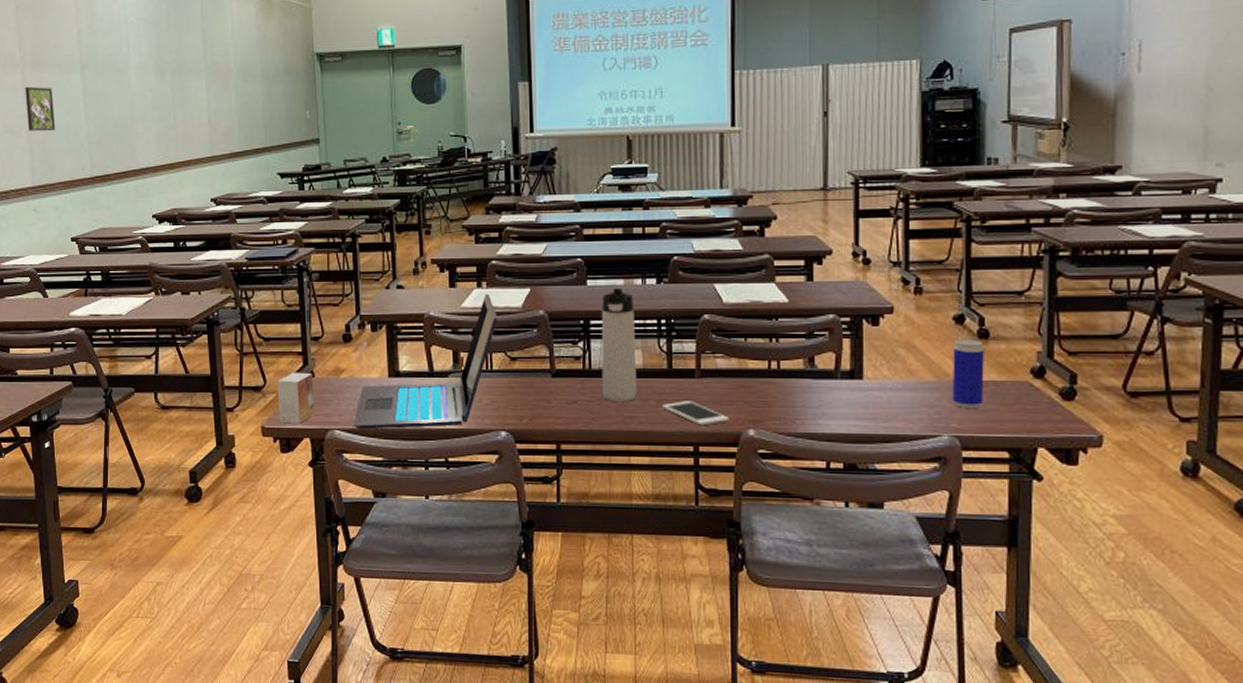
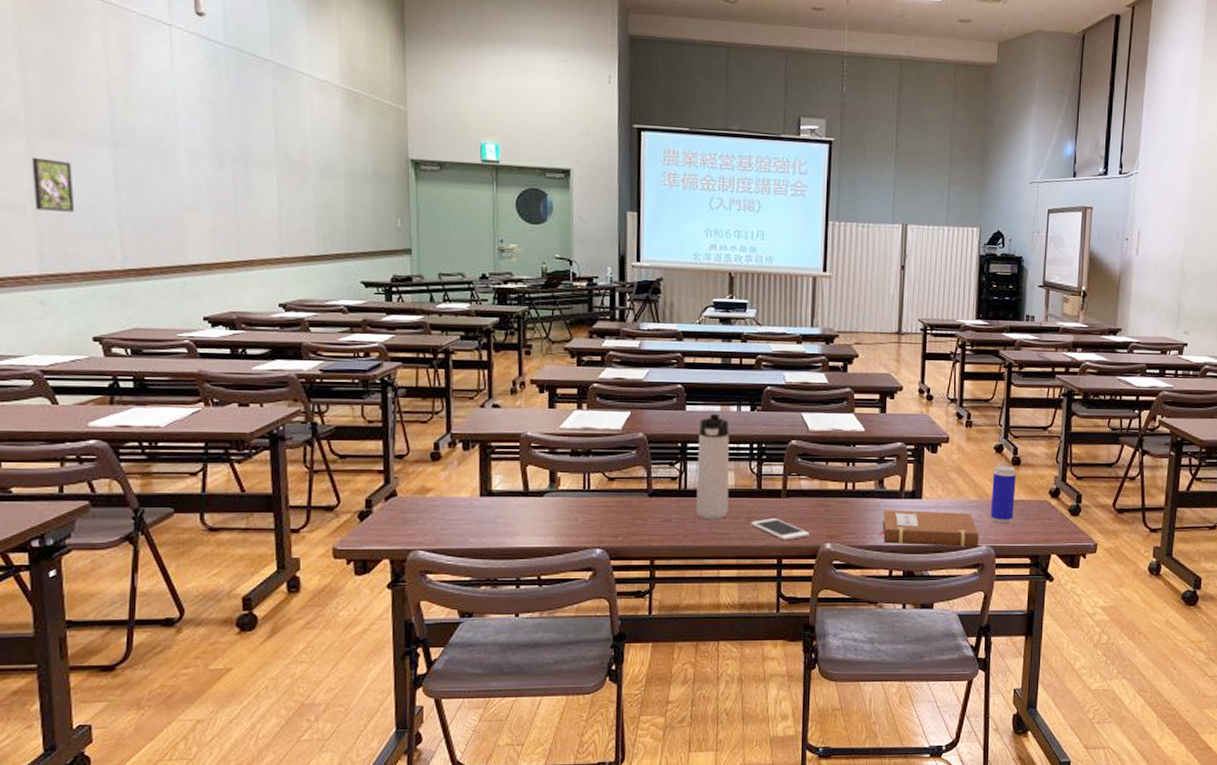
small box: present [277,372,315,424] -> none [353,491,397,545]
laptop: present [353,293,498,430] -> none [438,415,597,549]
notebook: none [811,392,939,437] -> present [878,510,979,547]

